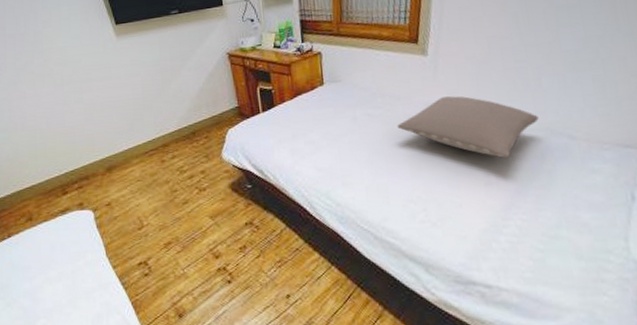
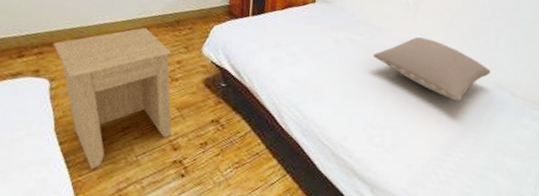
side table: none [89,144,211,287] -> present [53,27,172,169]

